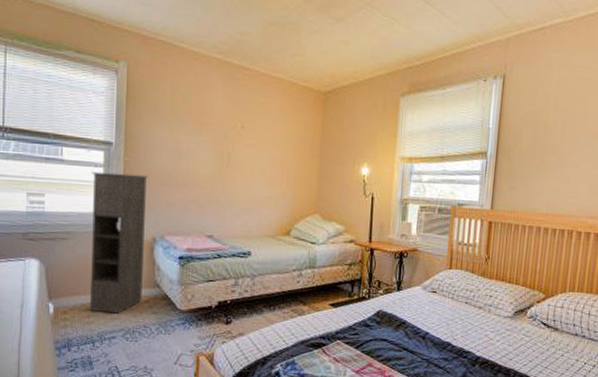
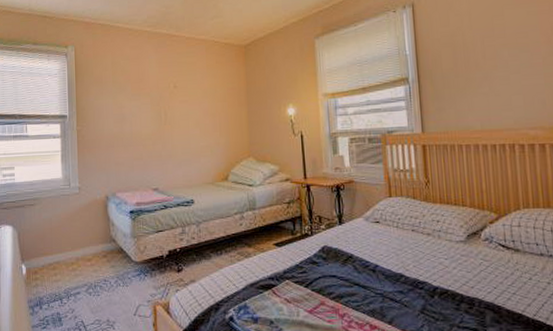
storage cabinet: present [89,171,148,314] -> none [51,140,101,270]

